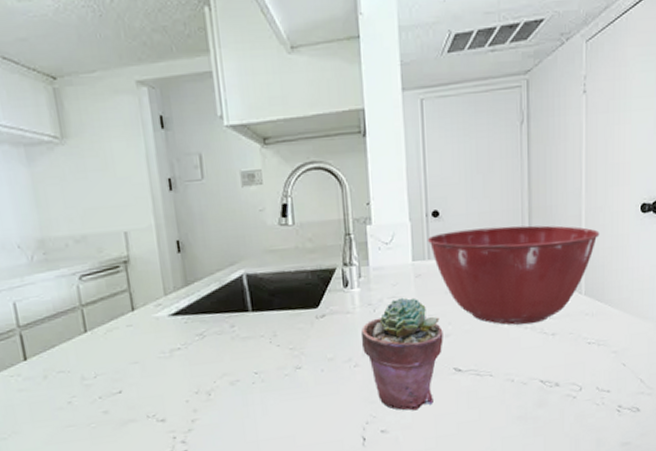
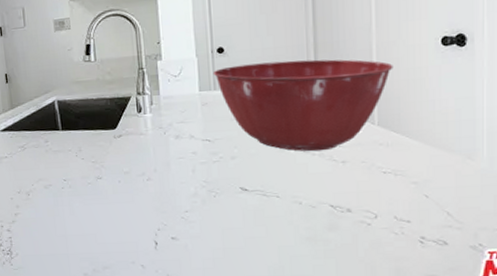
potted succulent: present [361,297,443,411] -> none [153,123,230,223]

